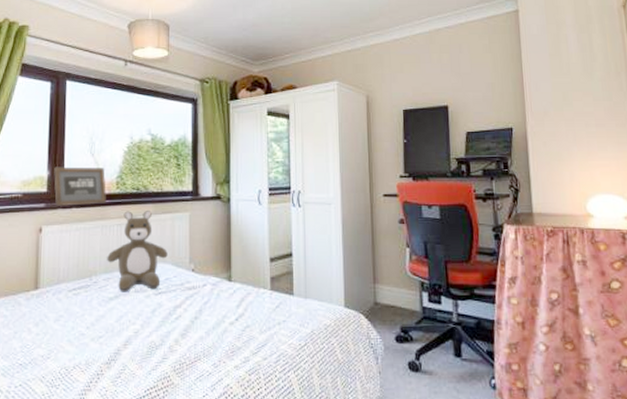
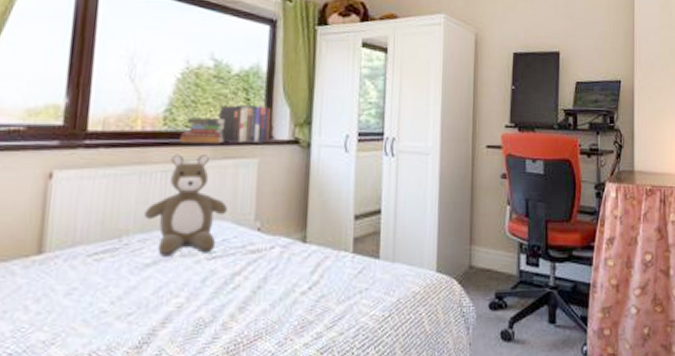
picture frame: present [54,166,106,206] -> none [74,93,149,145]
books: none [129,181,162,202] -> present [179,117,226,144]
books: none [157,170,198,200] -> present [219,105,272,143]

